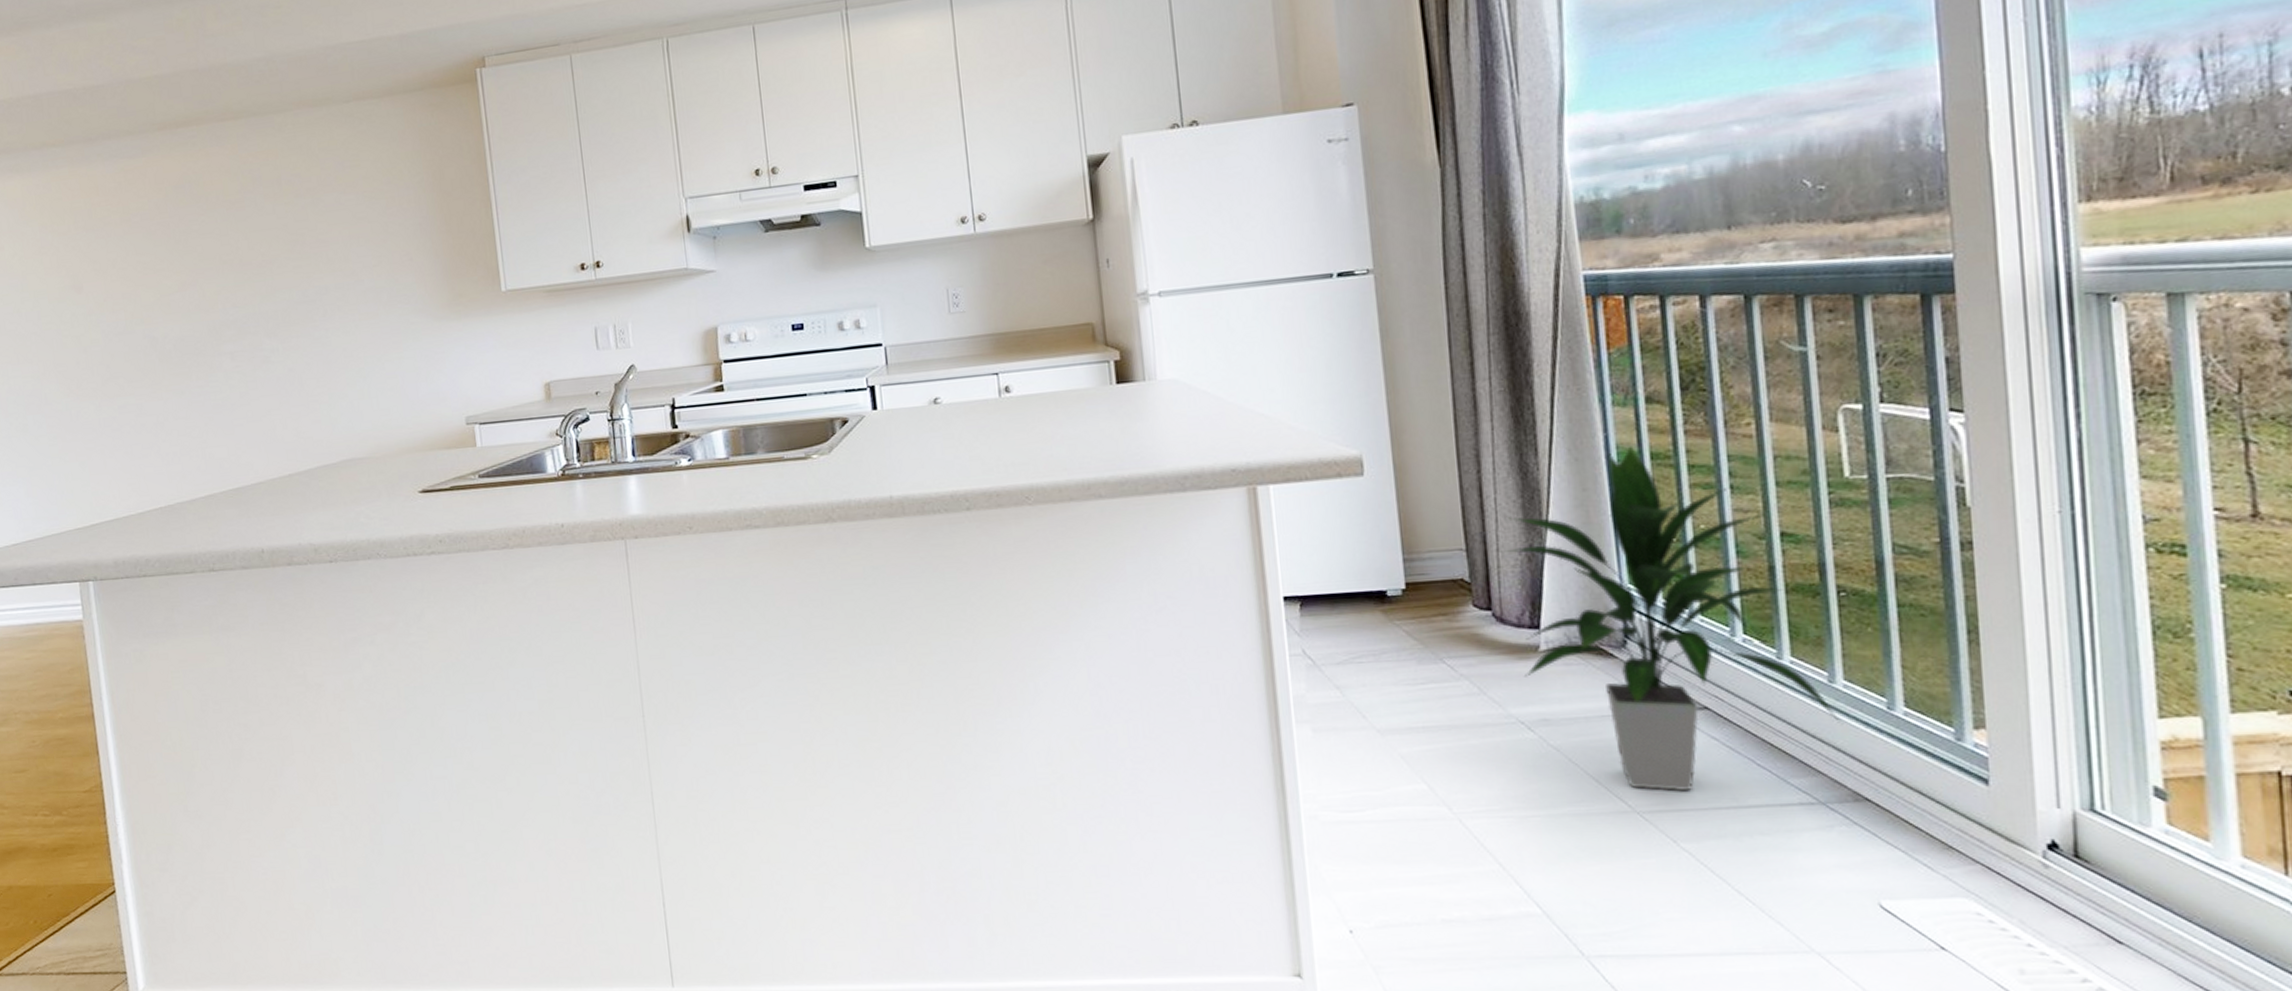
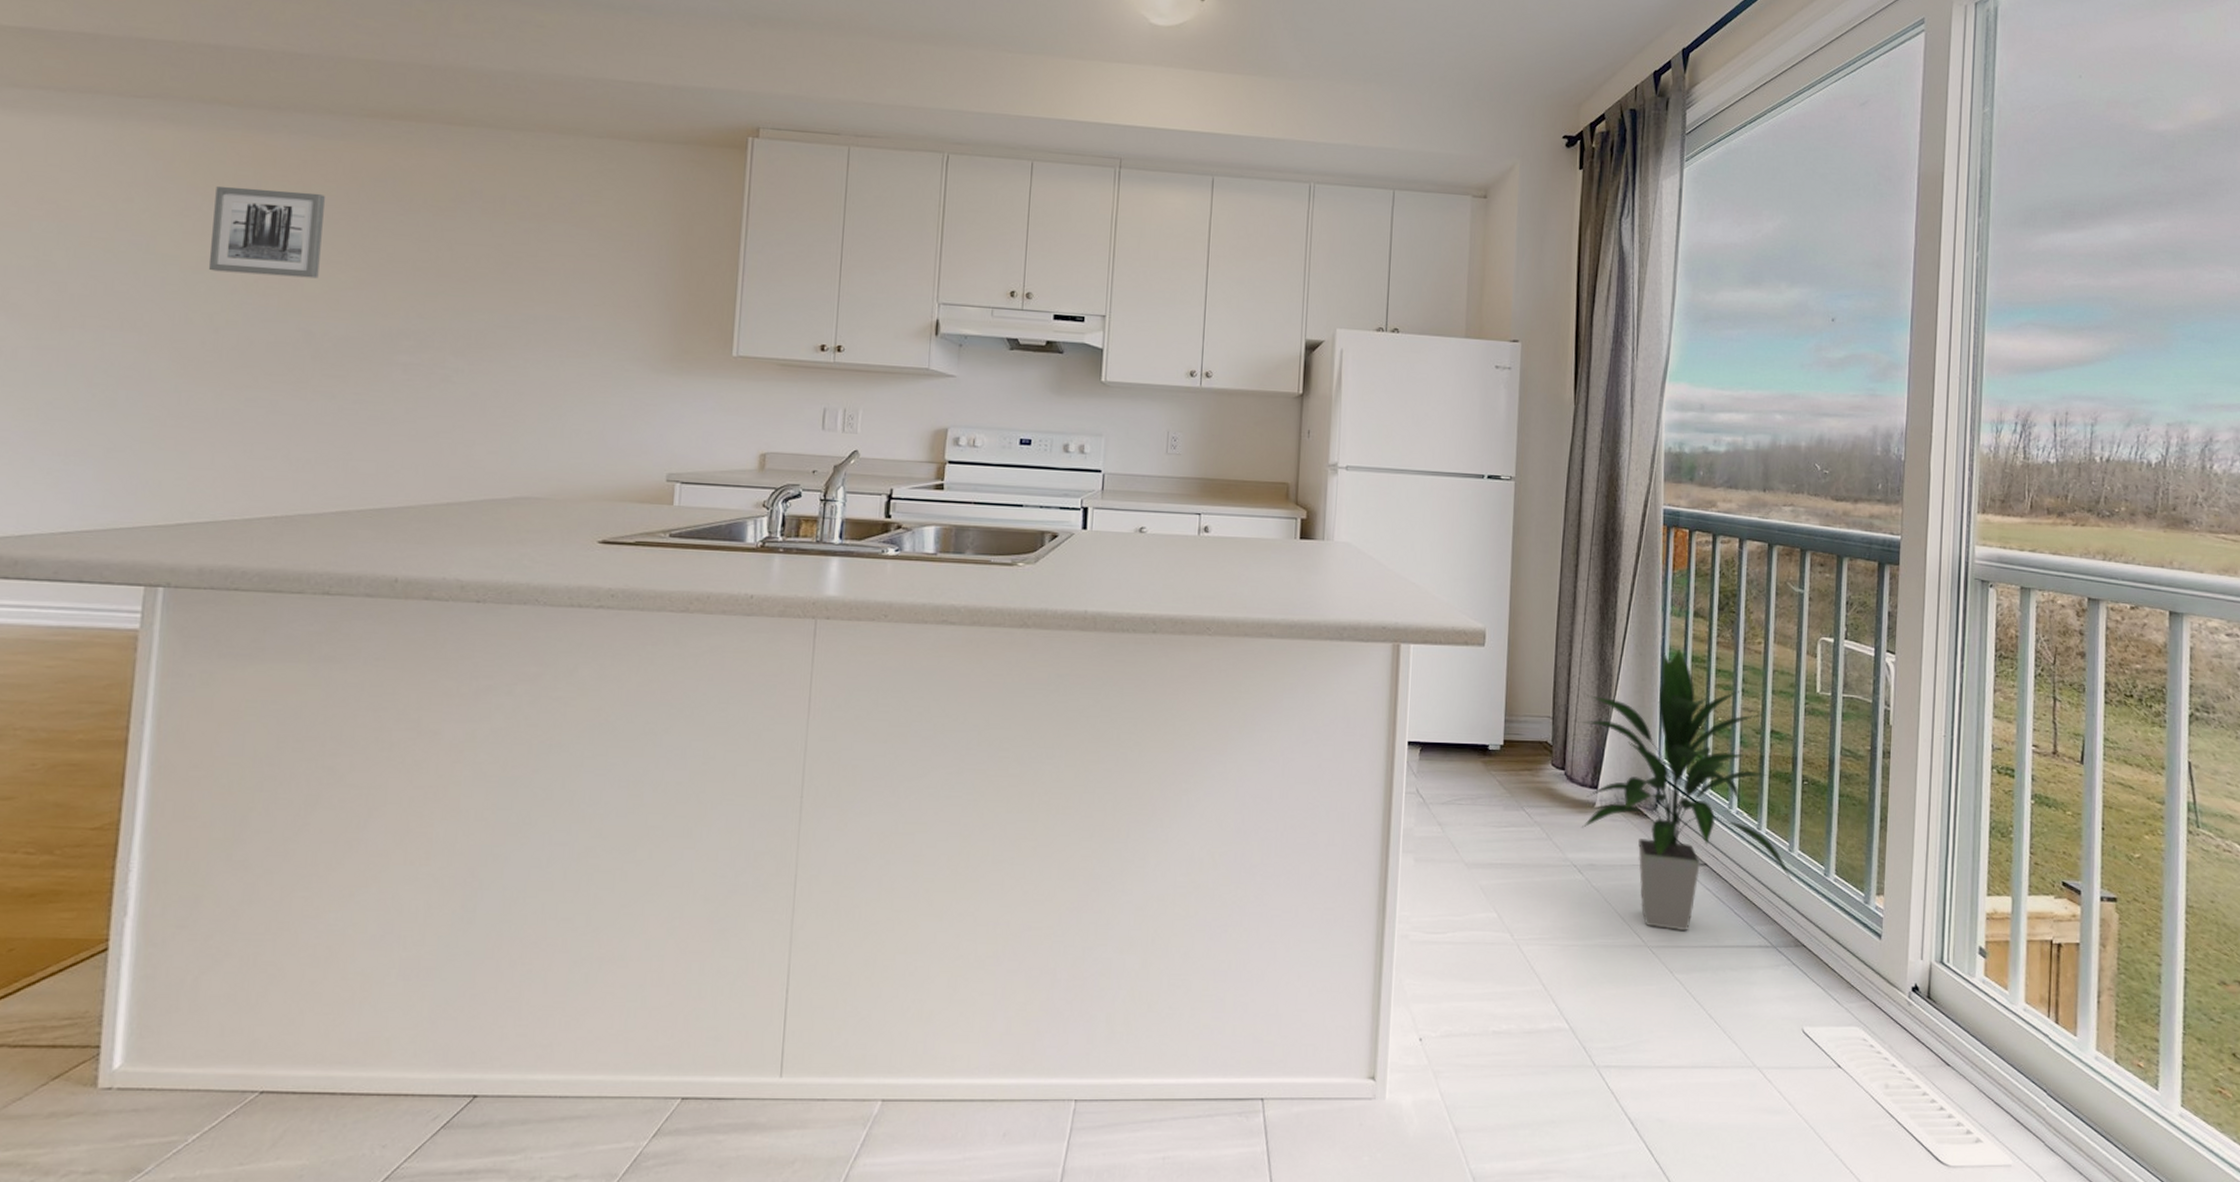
wall art: none [60,210,150,298] -> present [208,185,325,279]

